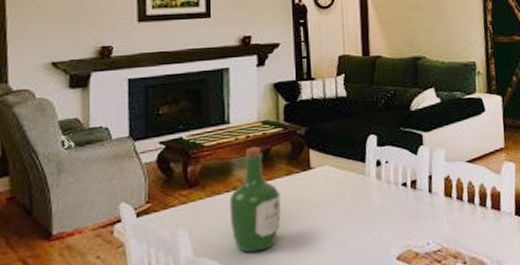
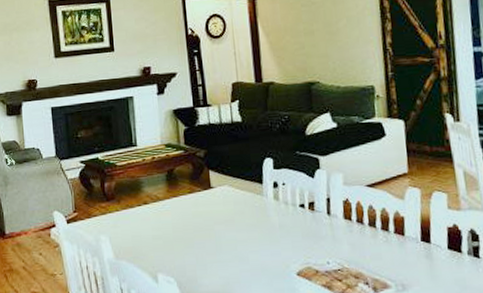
wine bottle: present [229,146,281,253] -> none [141,167,187,259]

